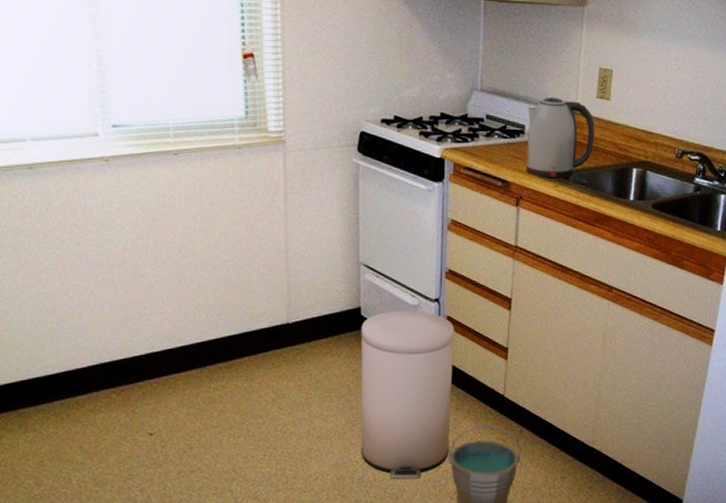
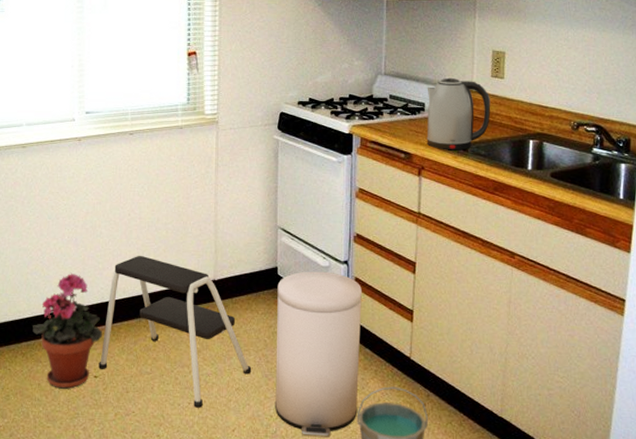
potted plant: none [66,319,156,450] -> present [32,272,103,389]
step stool: none [153,297,335,459] -> present [98,255,252,408]

